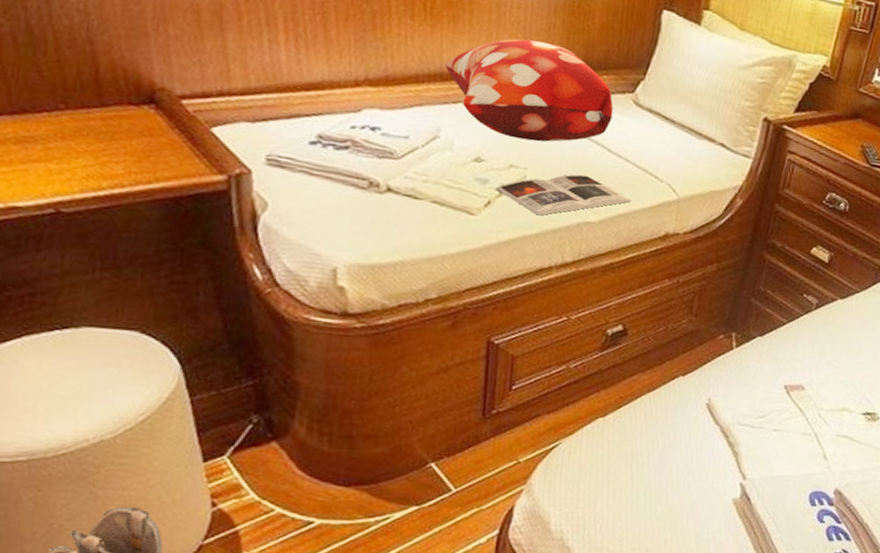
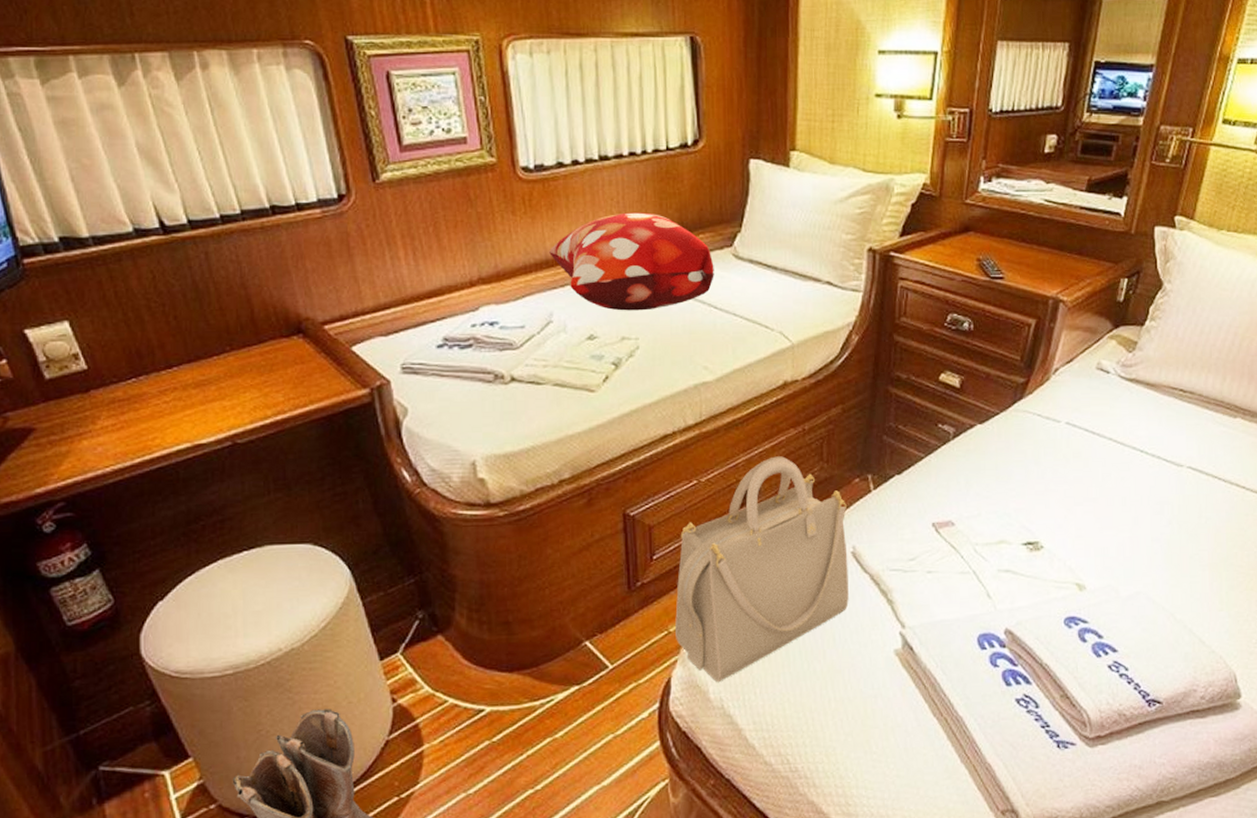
magazine: present [497,174,631,216] -> none [612,336,744,383]
handbag: none [524,304,709,514] -> present [675,456,849,682]

